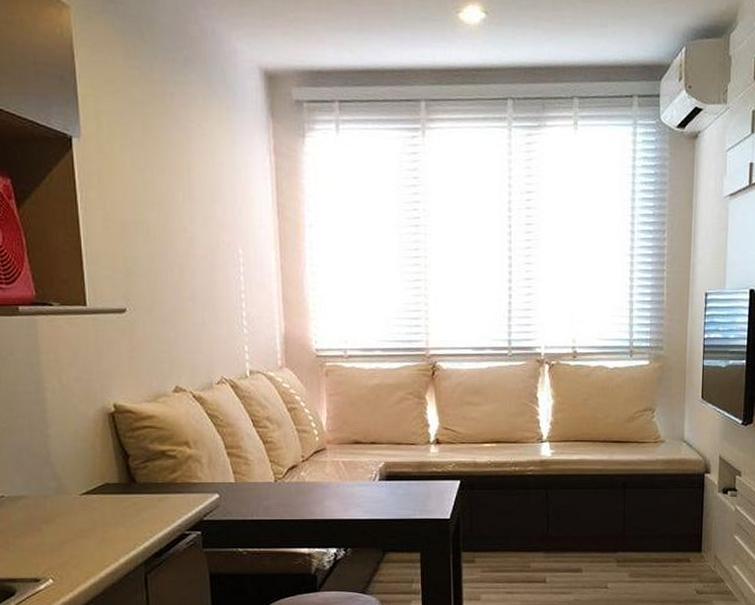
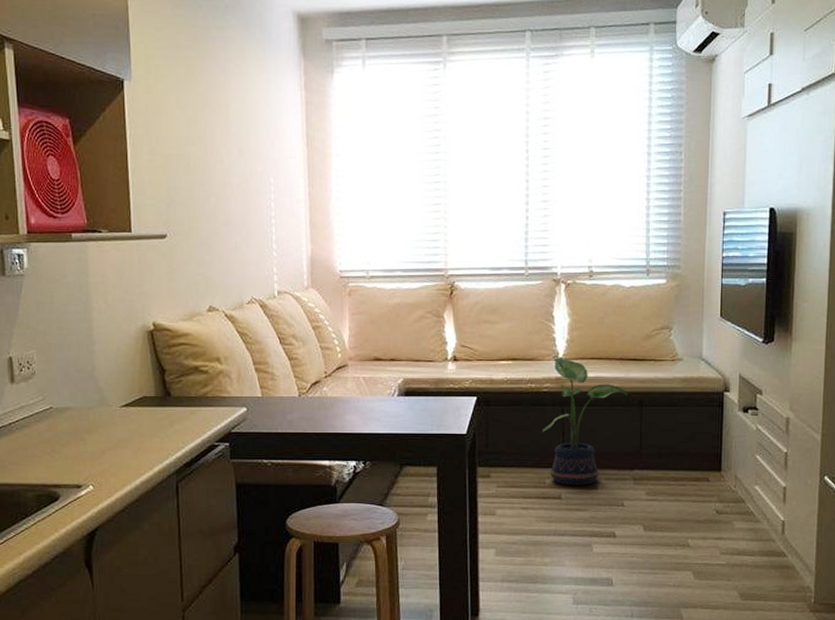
potted plant: none [526,440,611,569] -> present [542,358,628,486]

